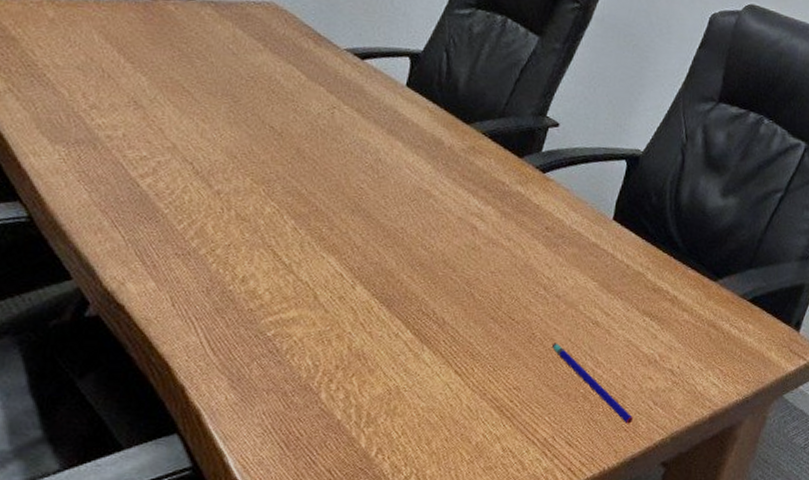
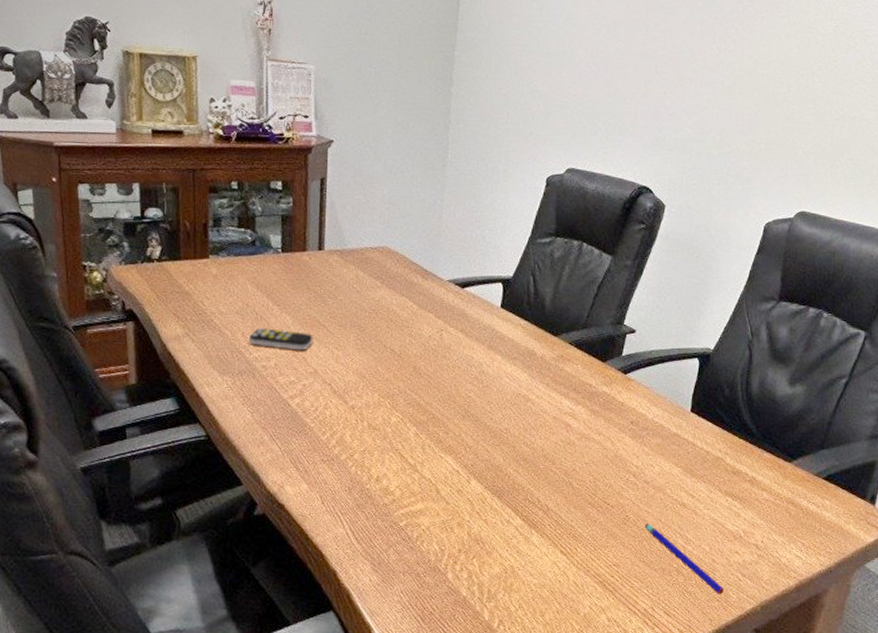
remote control: none [91,88,175,120] -> present [249,328,313,350]

